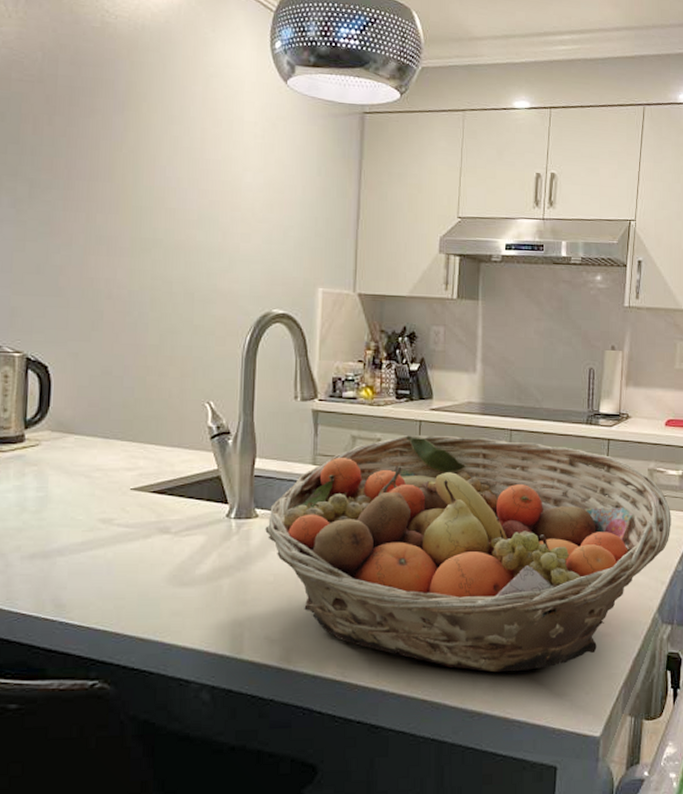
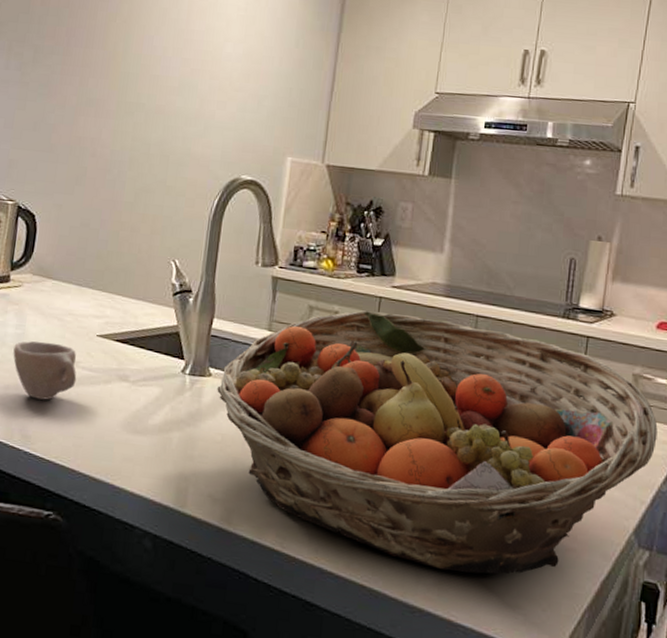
cup: none [36,502,112,564] -> present [13,340,77,400]

